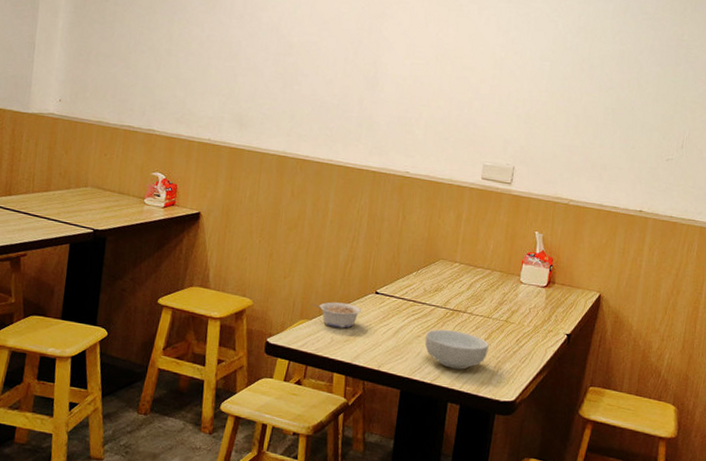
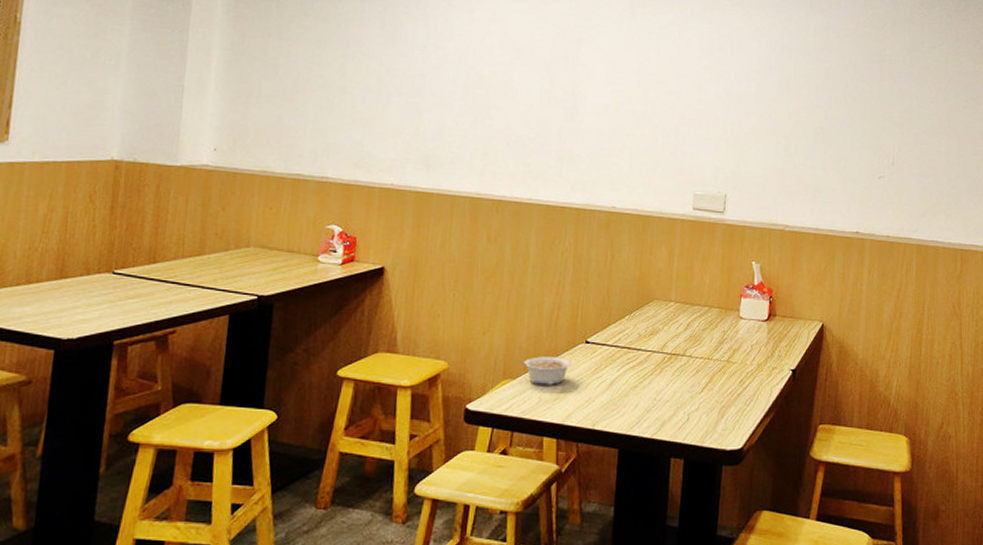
cereal bowl: present [424,329,489,370] -> none [642,377,711,419]

